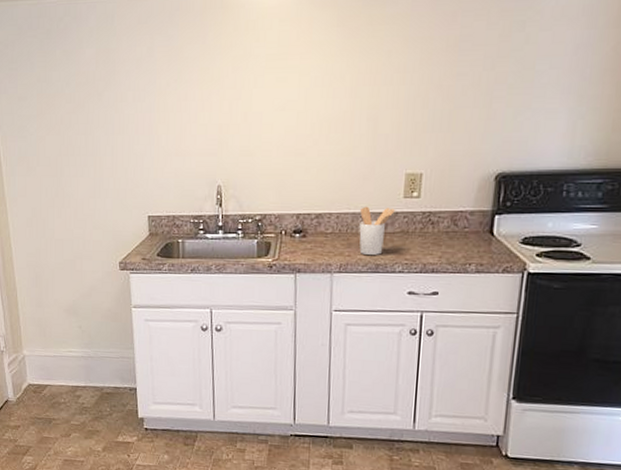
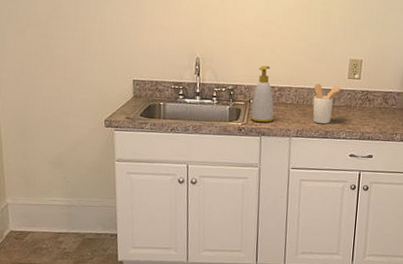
soap bottle: none [282,189,312,258] -> present [250,66,275,123]

